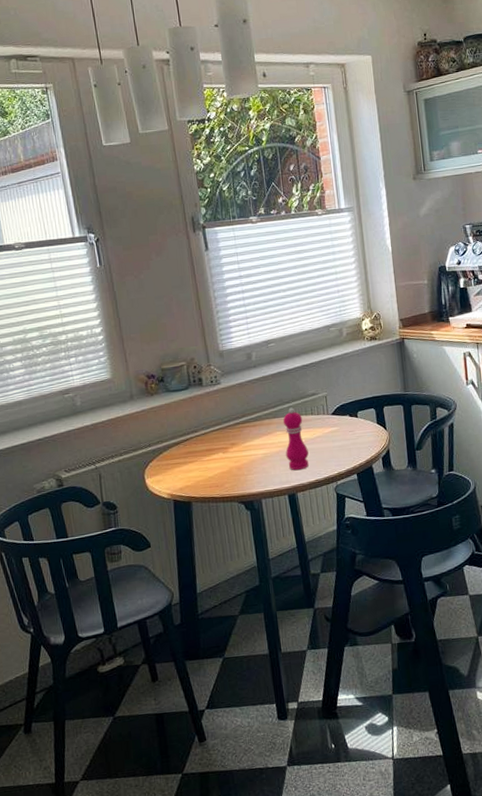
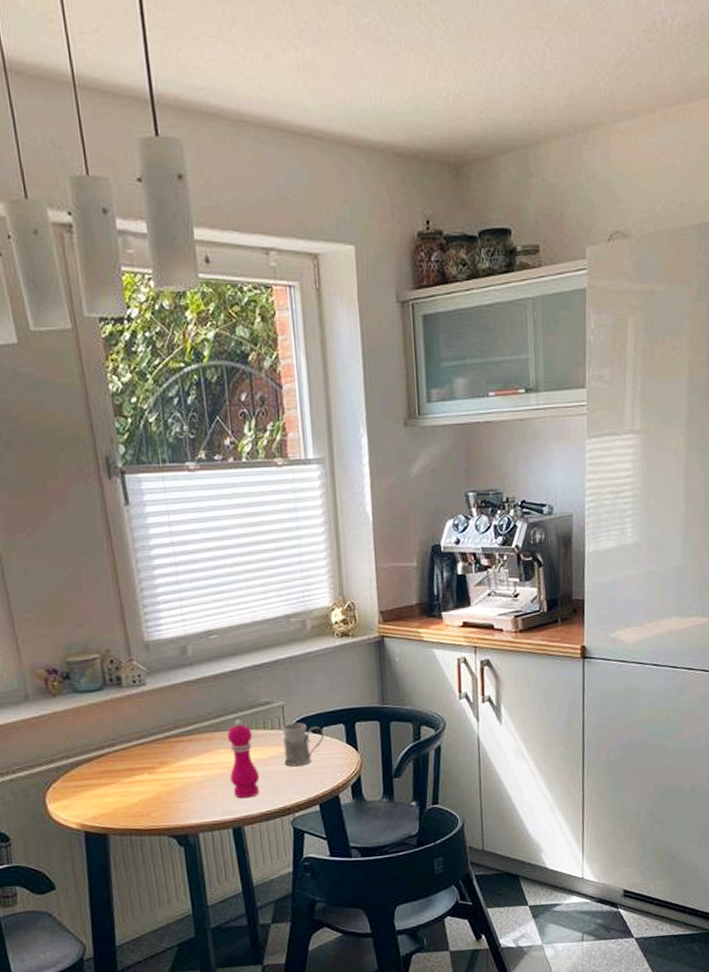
mug: none [326,408,359,444] -> present [282,722,324,767]

